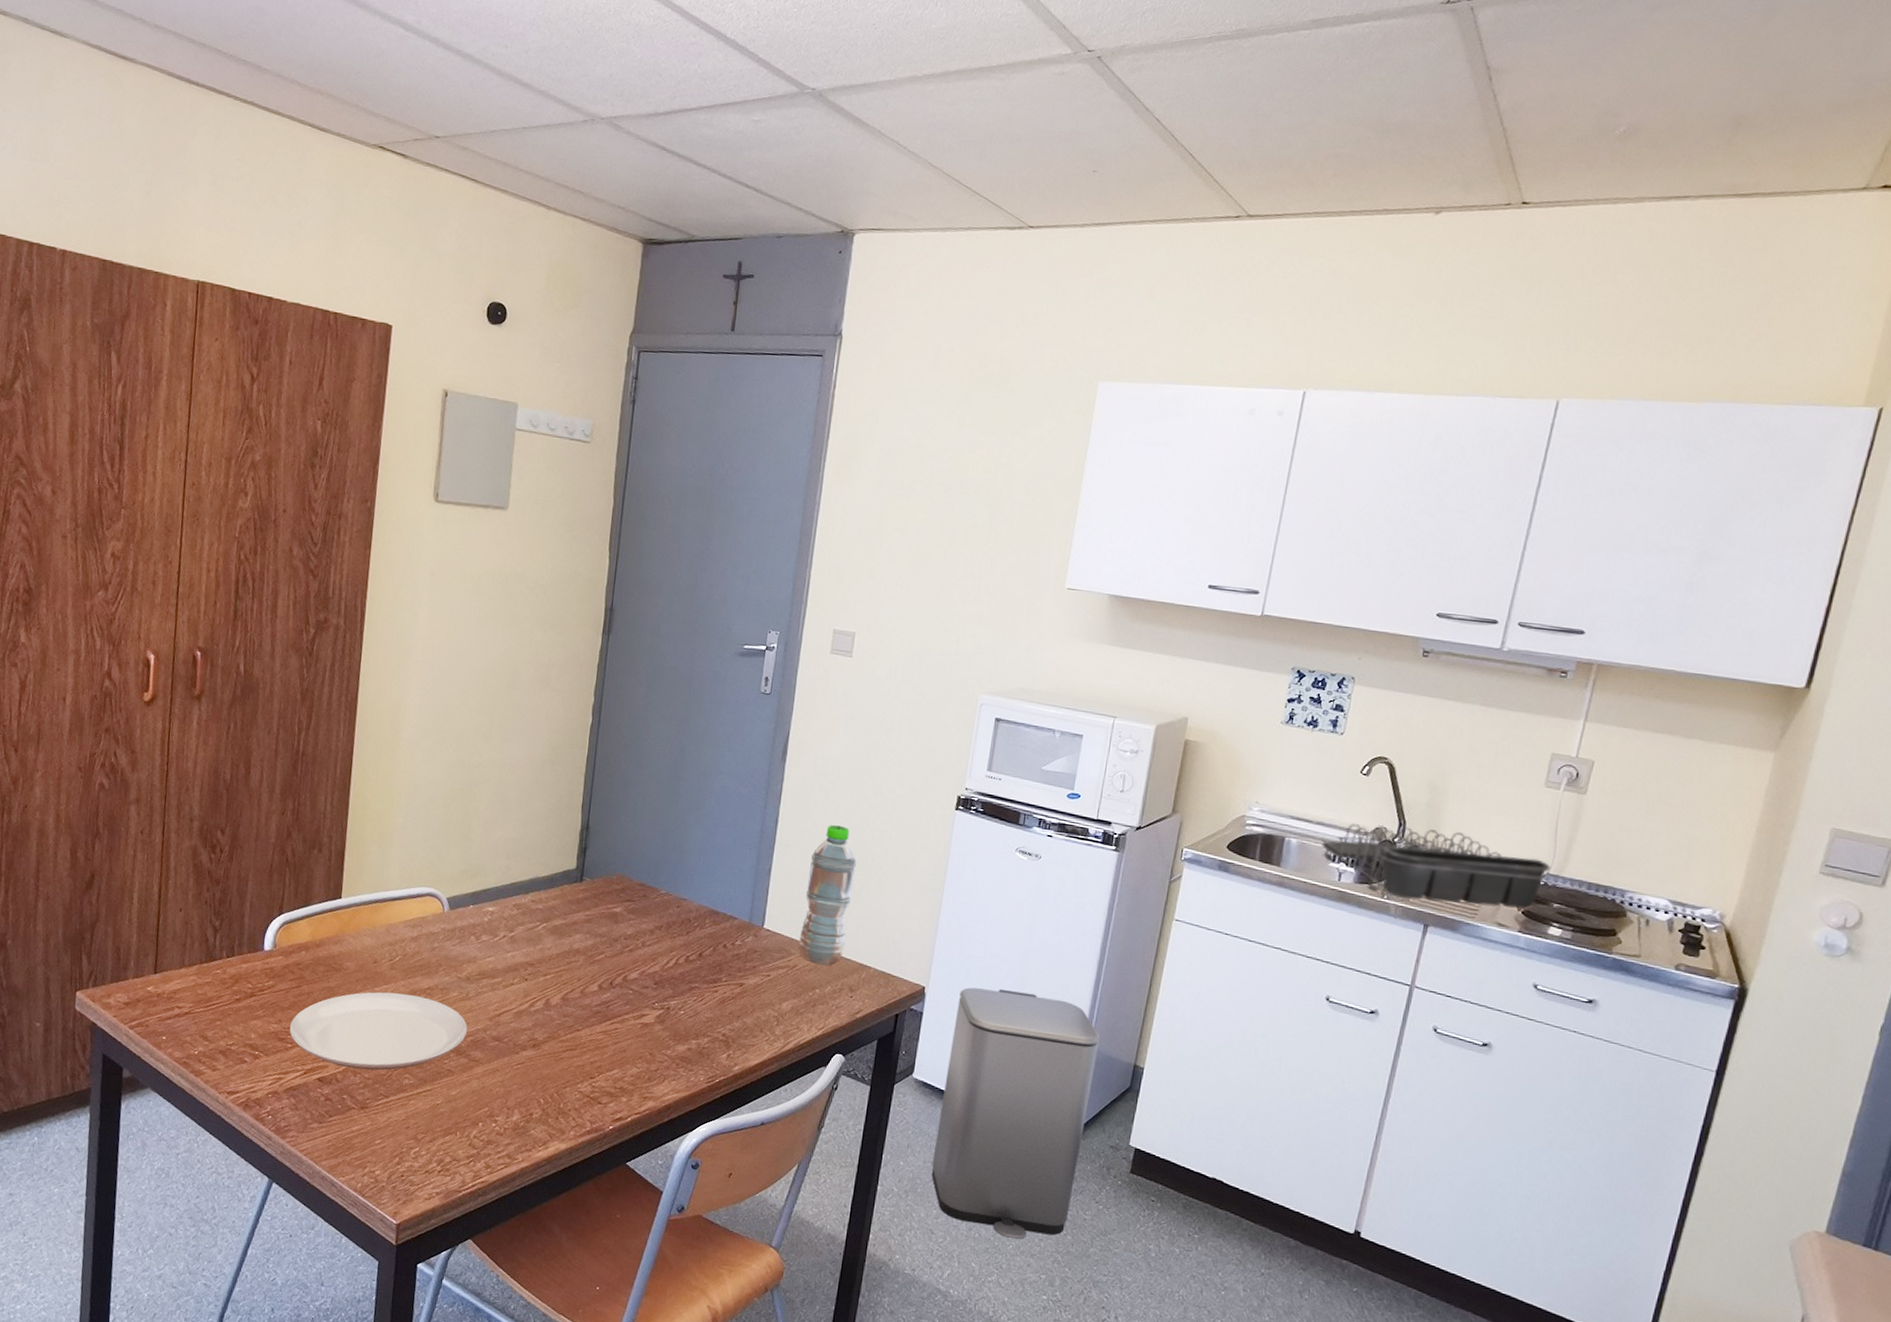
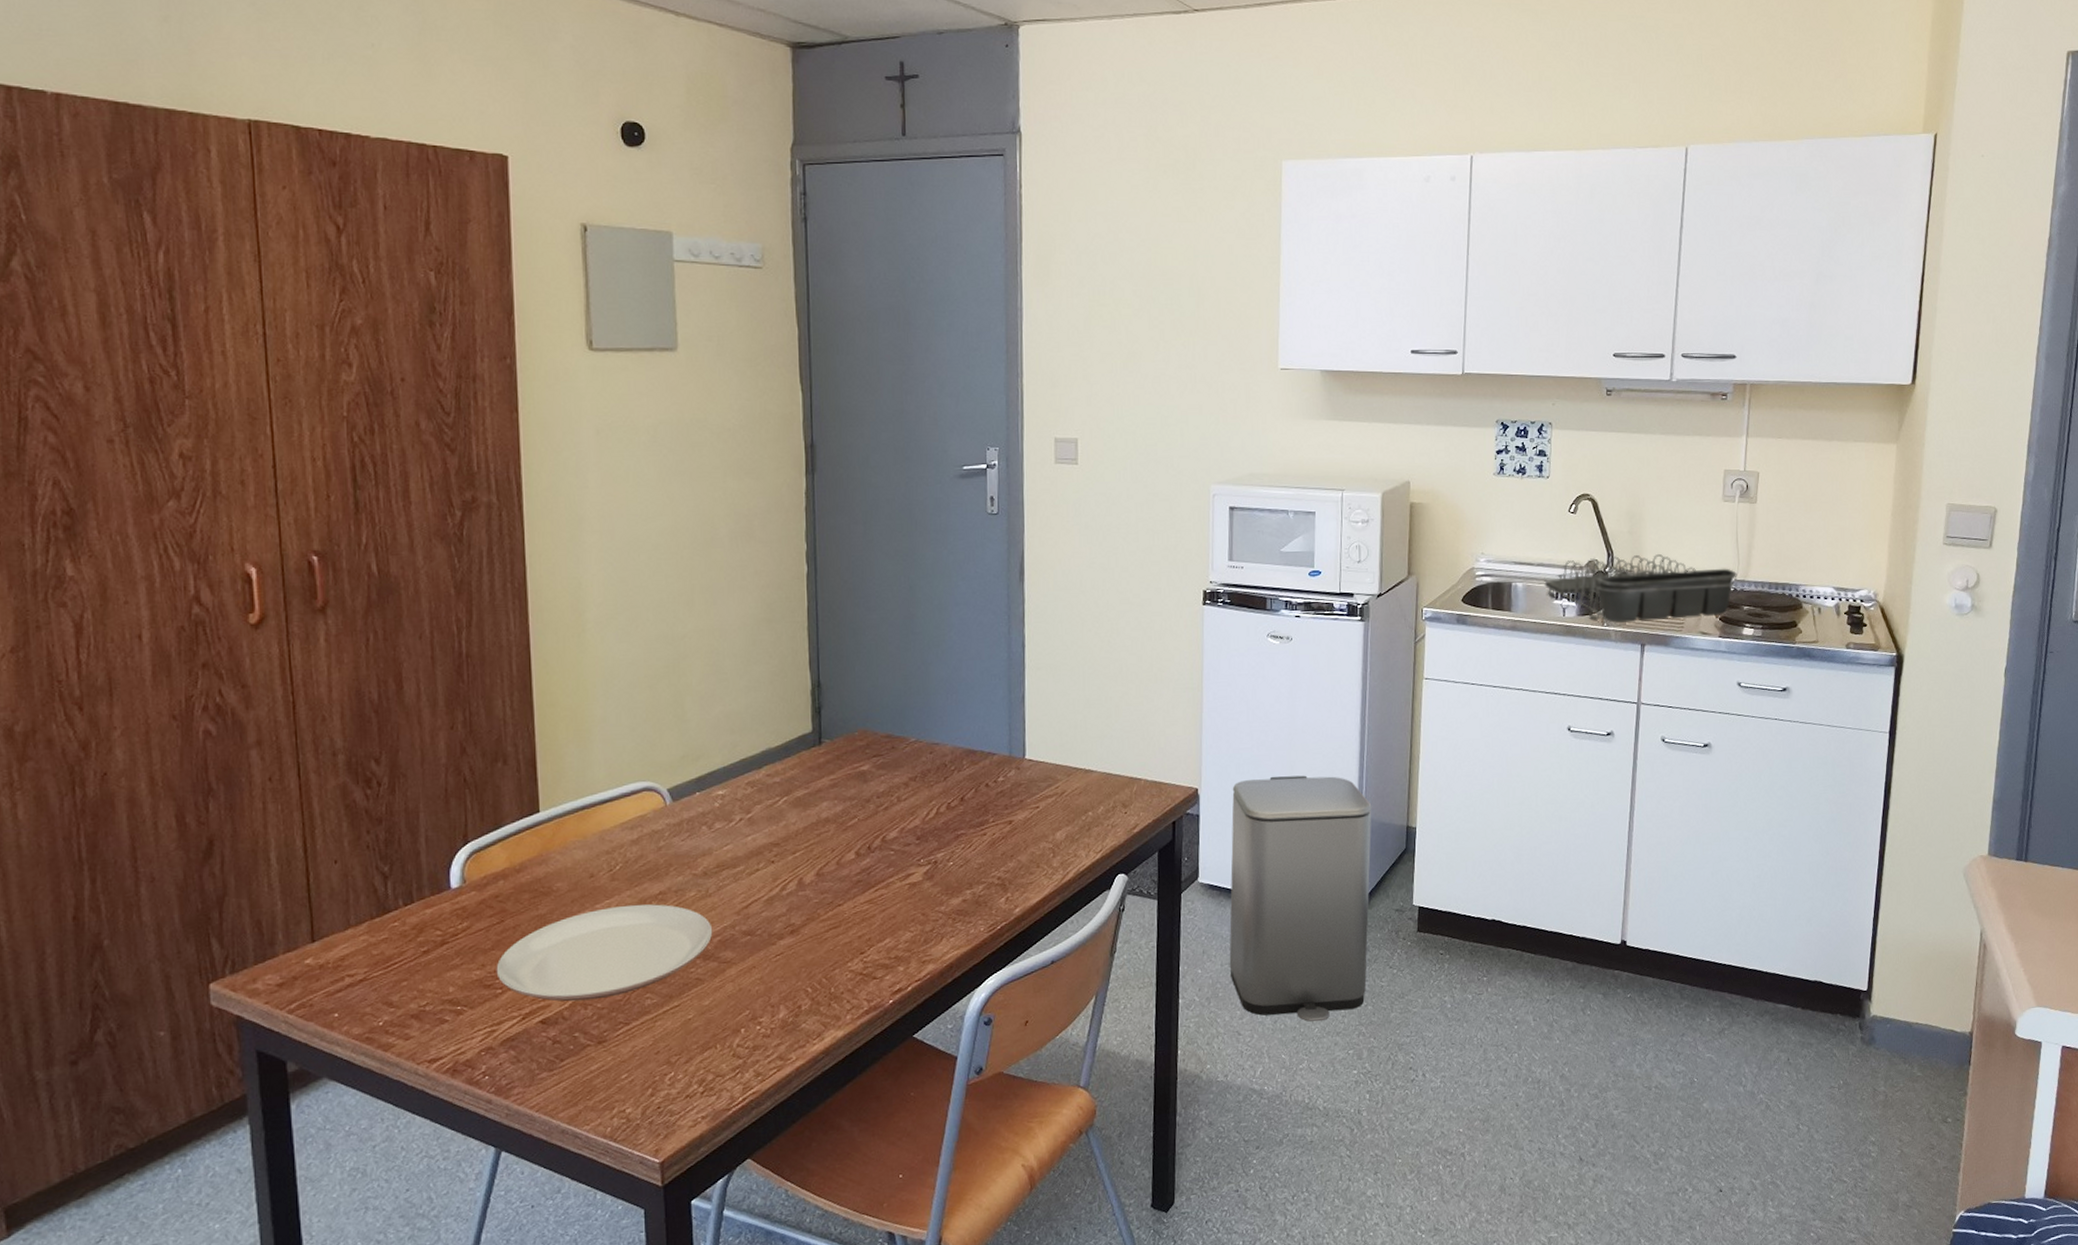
water bottle: present [798,825,857,966] -> none [1063,640,1112,787]

